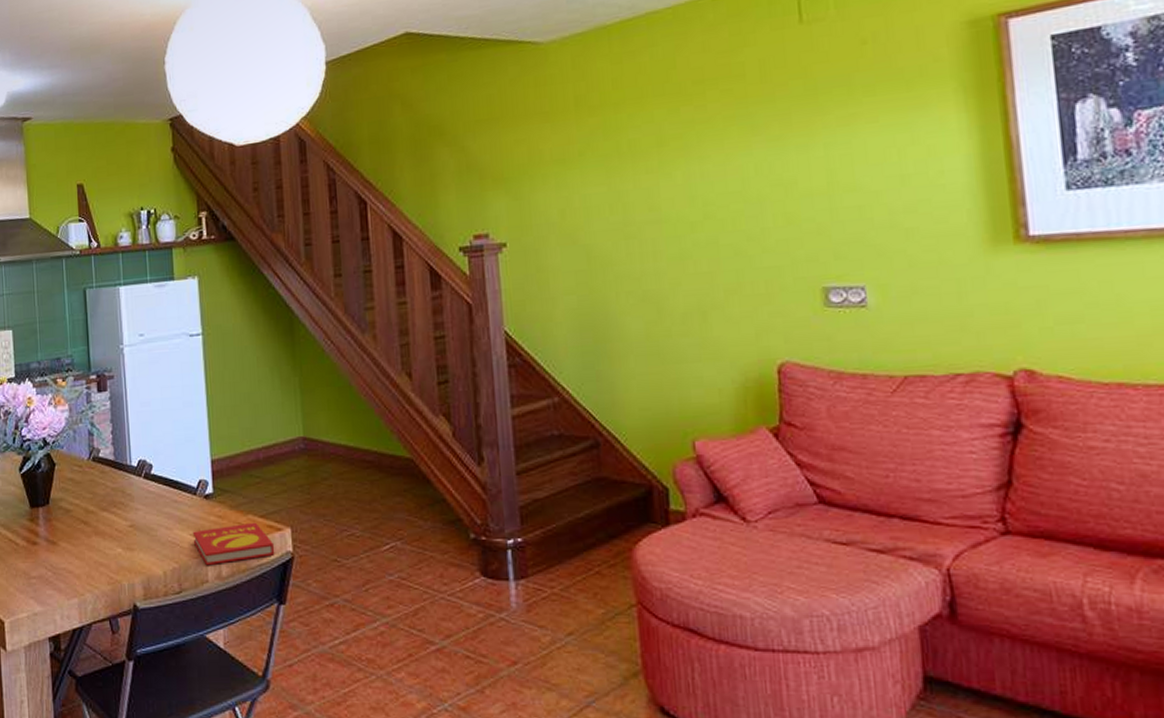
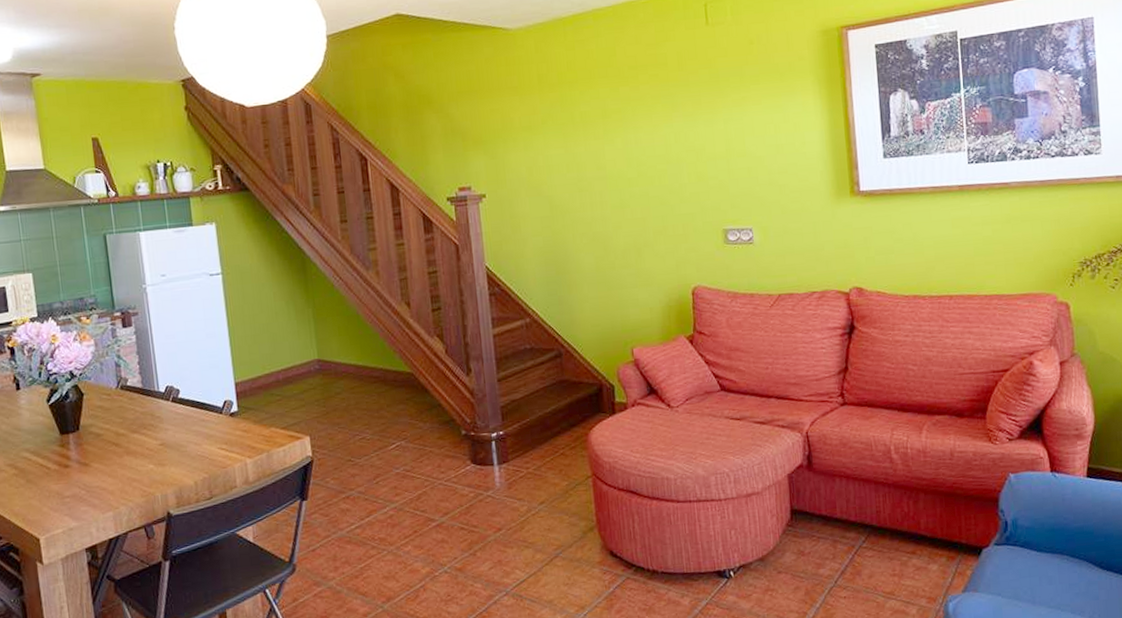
book: present [192,522,274,566] -> none [220,433,295,474]

